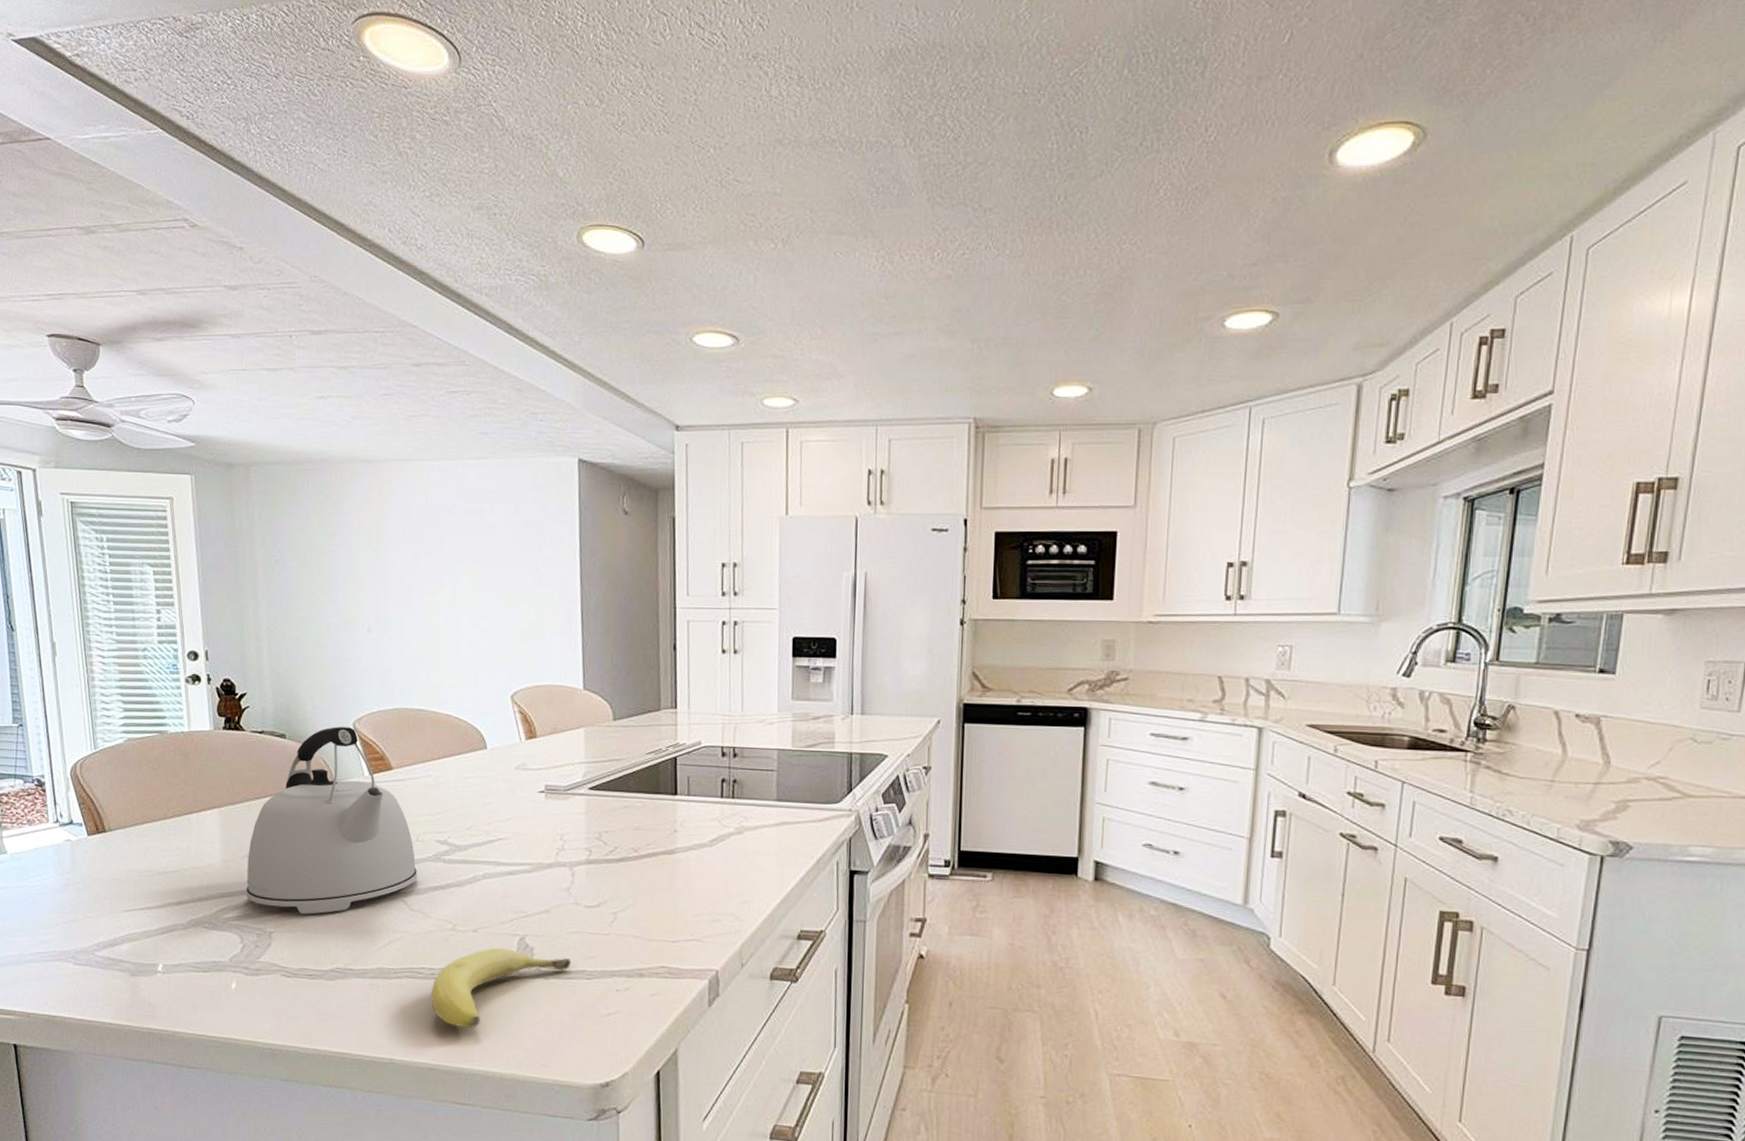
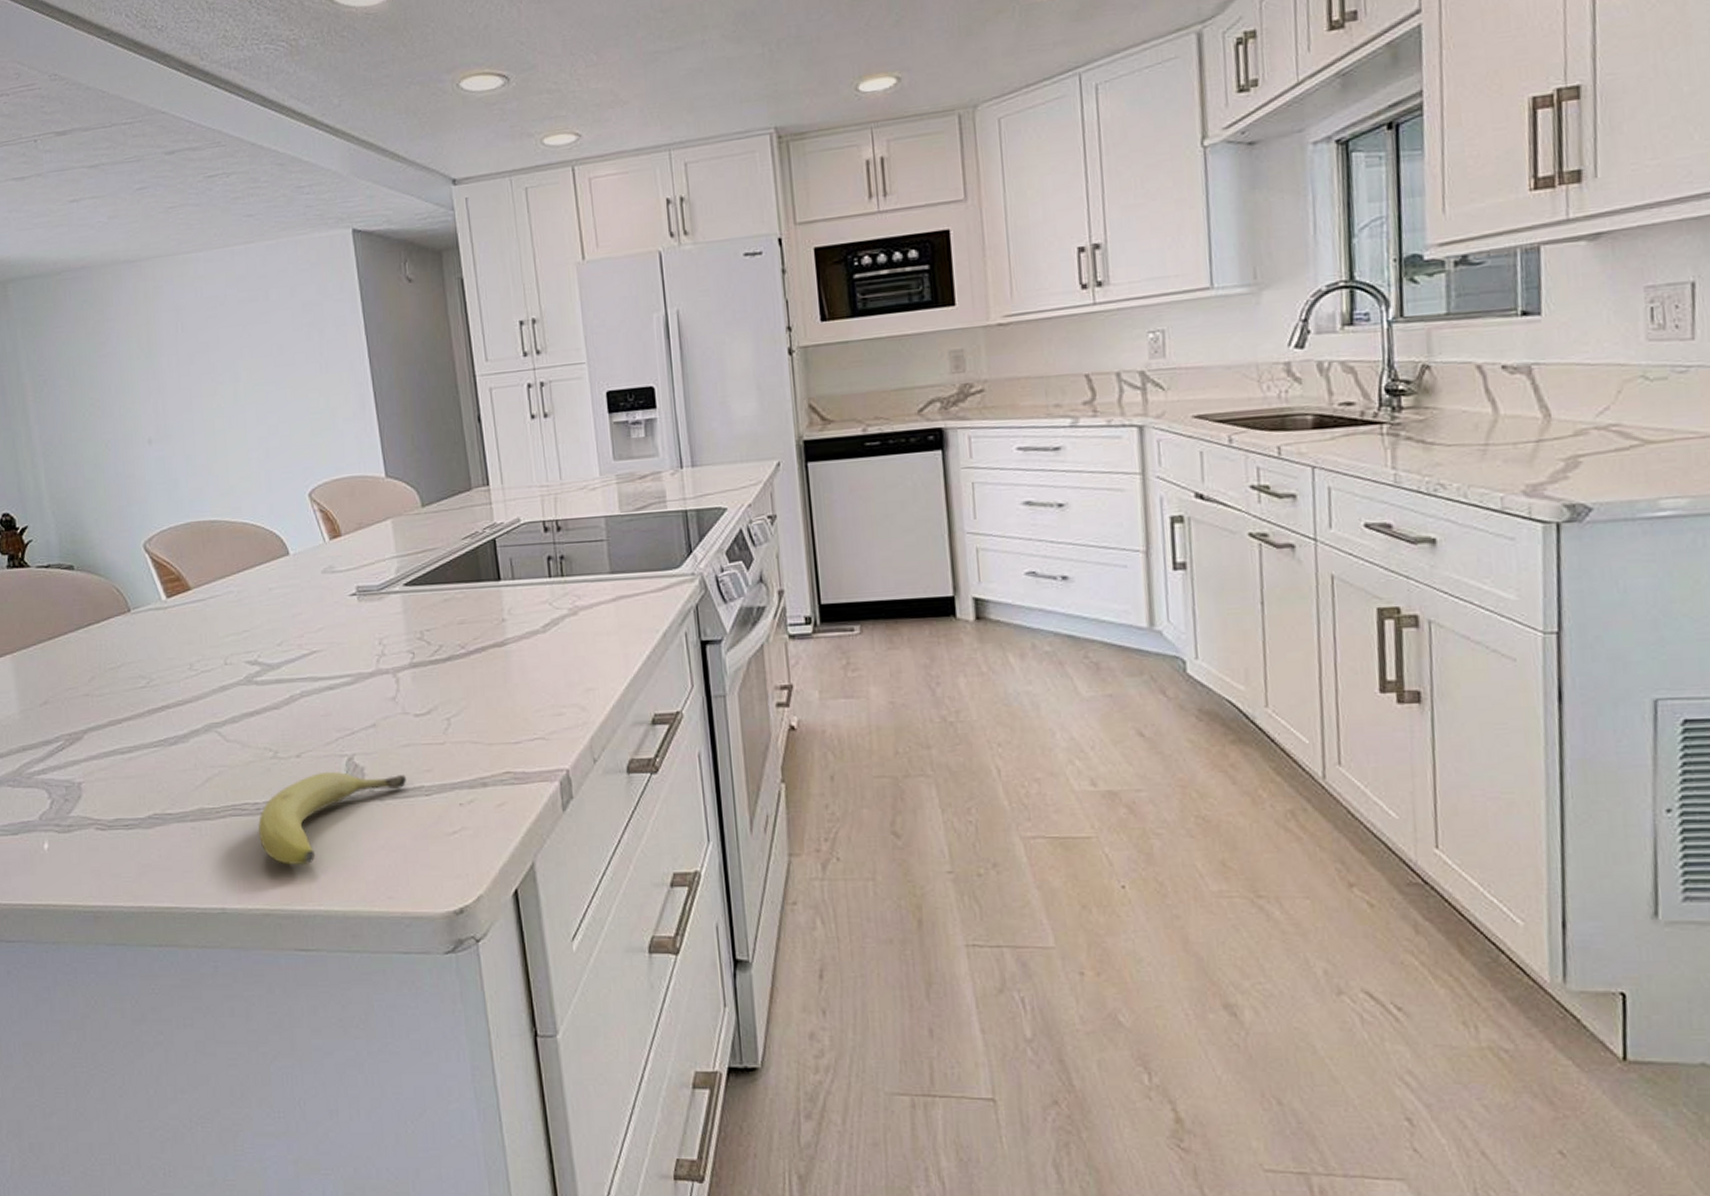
kettle: present [245,727,418,914] -> none [47,549,230,759]

